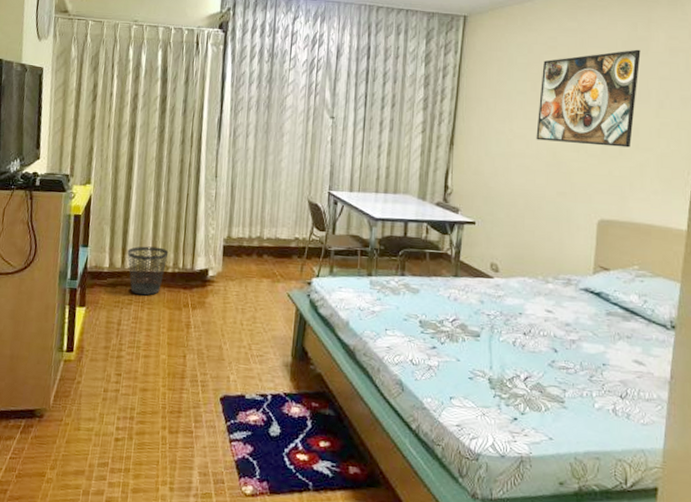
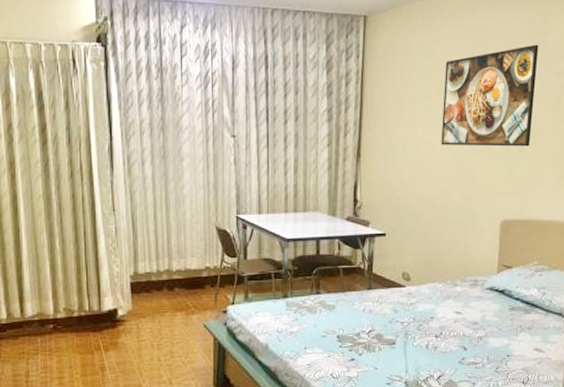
wastebasket: present [127,246,169,296] -> none [25,291,72,344]

